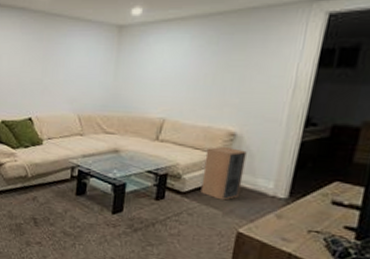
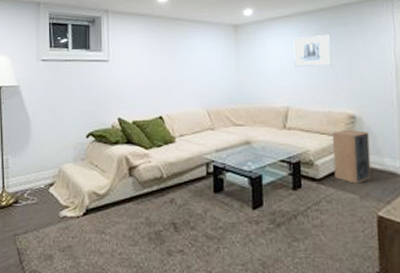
wall art: none [179,43,226,78] -> present [293,35,332,67]

